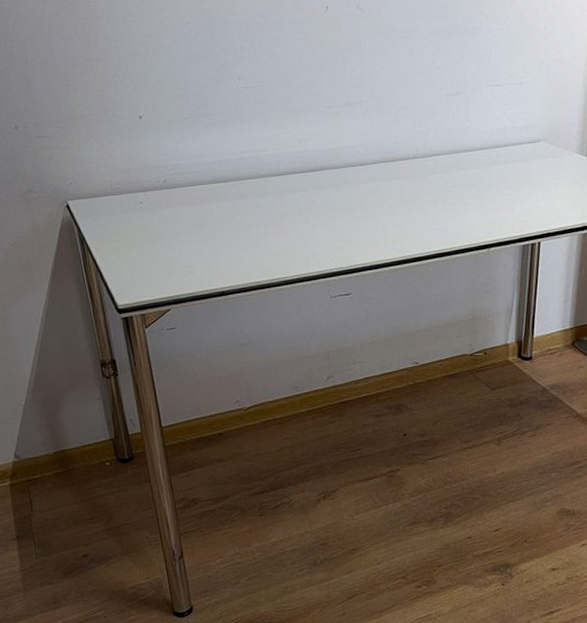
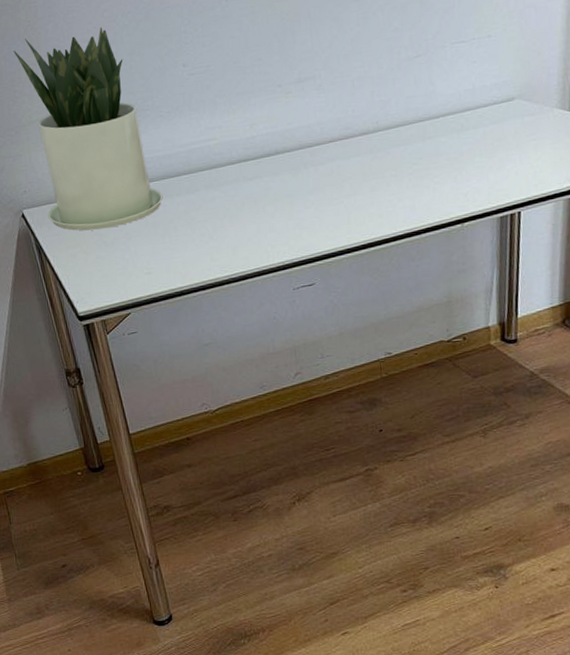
planter: none [69,33,210,226] -> present [13,26,163,231]

